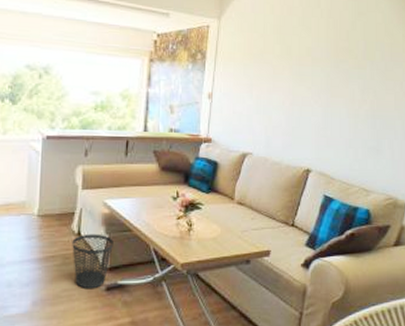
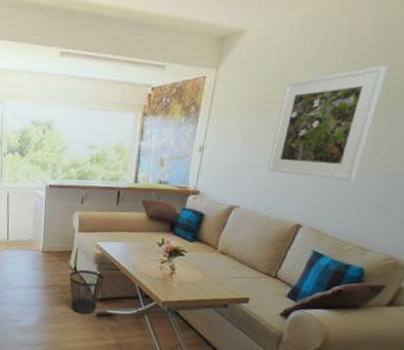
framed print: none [274,23,362,126] -> present [267,66,388,181]

